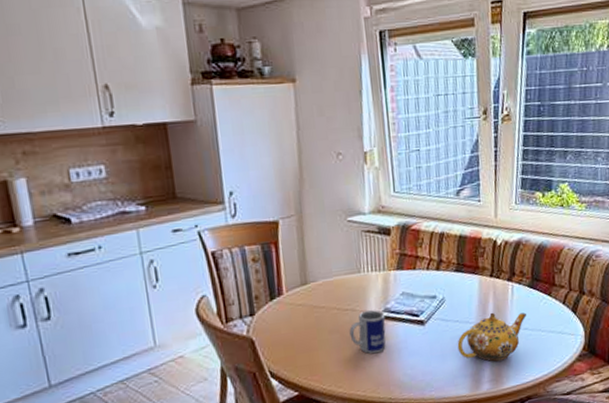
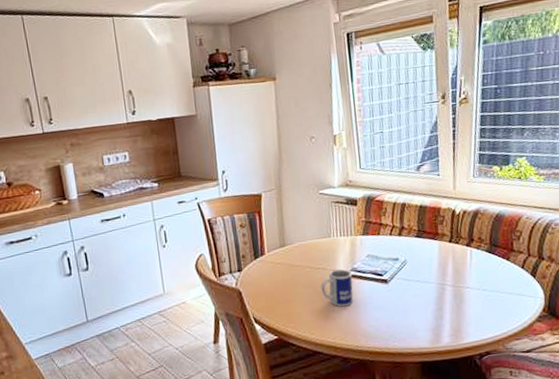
teapot: present [457,312,526,362] -> none [418,274,485,319]

